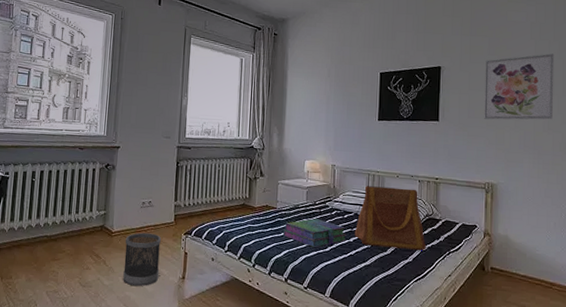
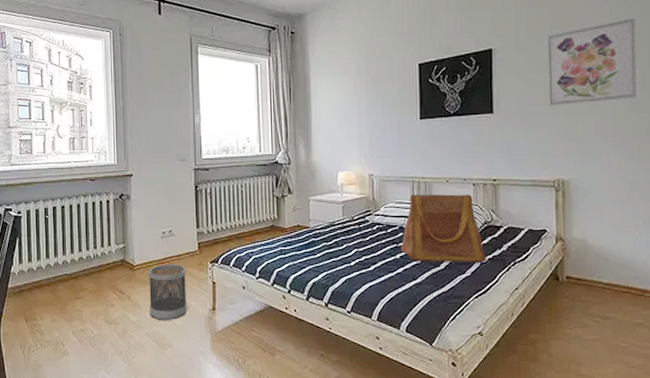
stack of books: present [282,218,347,247] -> none [318,236,392,267]

